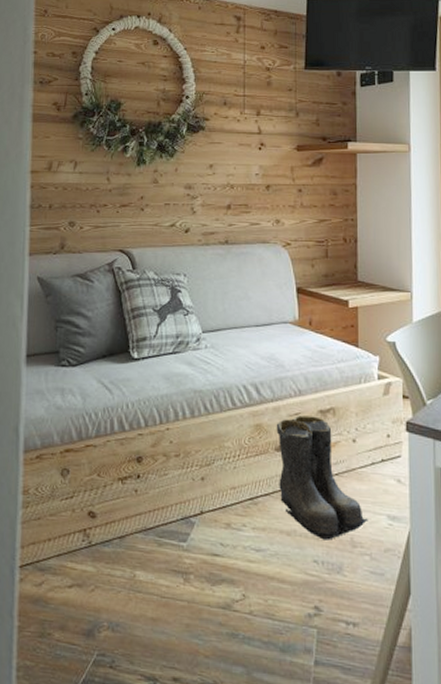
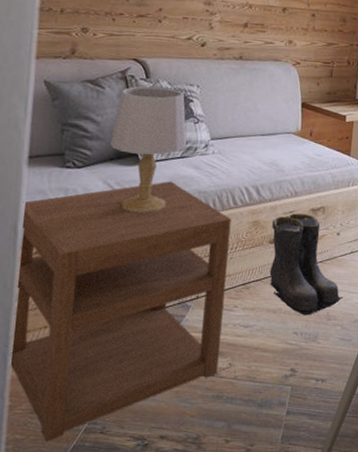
nightstand: none [16,379,231,673] -> present [8,181,232,442]
table lamp: none [102,278,178,415] -> present [110,86,187,213]

